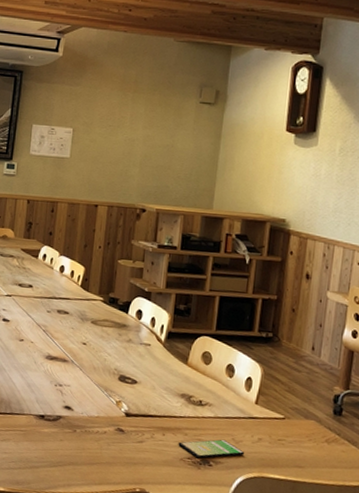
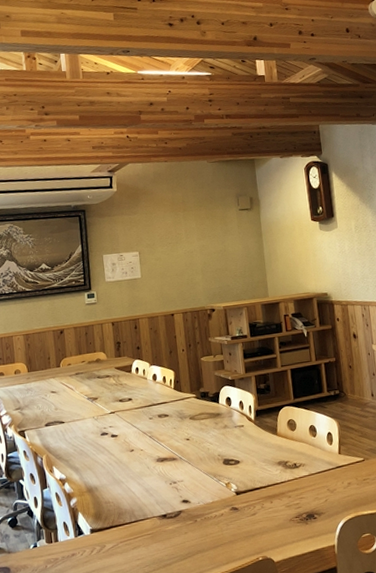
smartphone: present [178,439,244,459] -> none [285,492,340,515]

